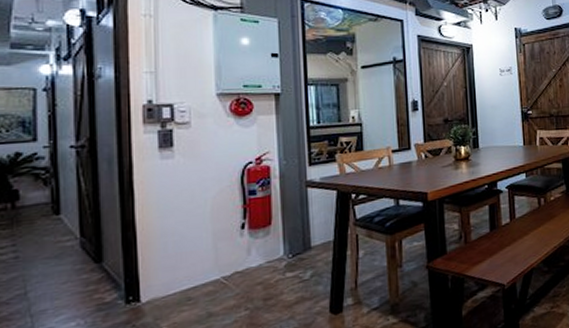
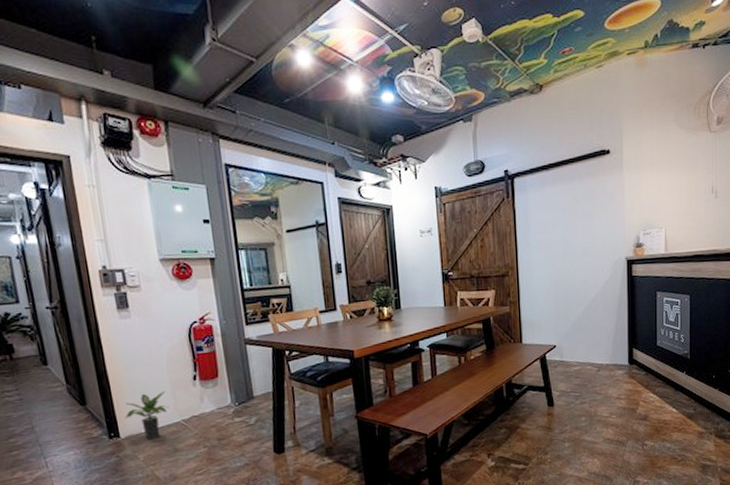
potted plant: none [149,243,208,303] -> present [124,391,169,440]

